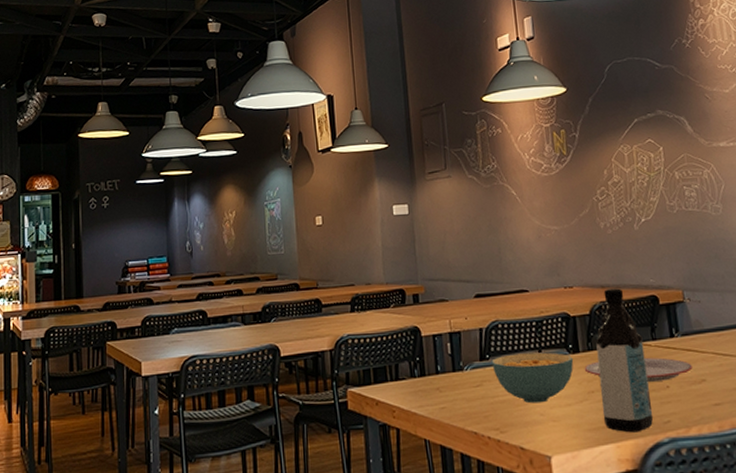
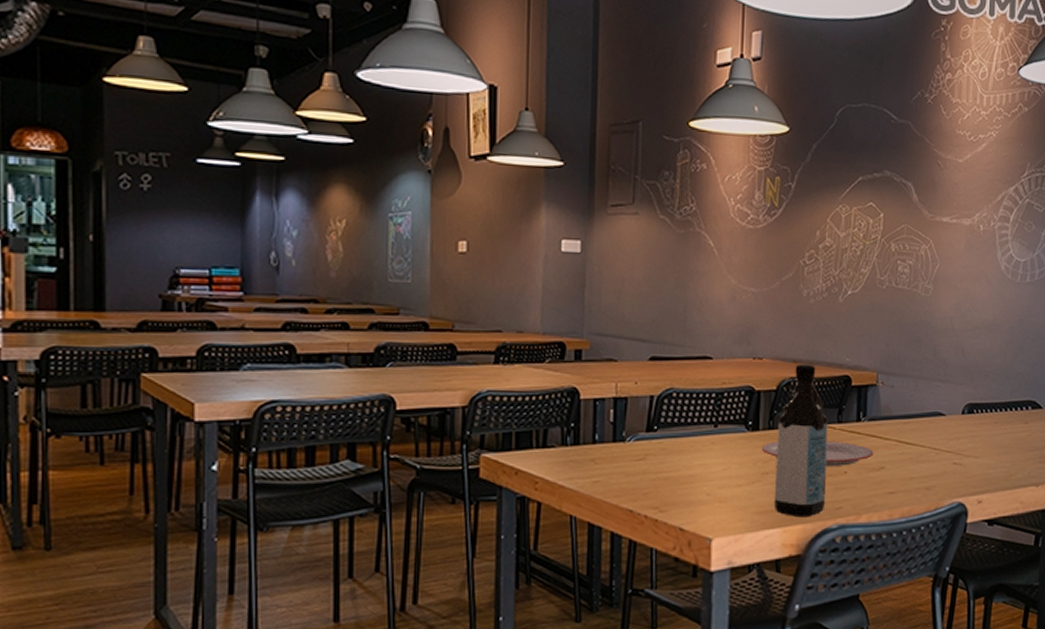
cereal bowl: present [491,352,574,404] -> none [659,427,752,482]

